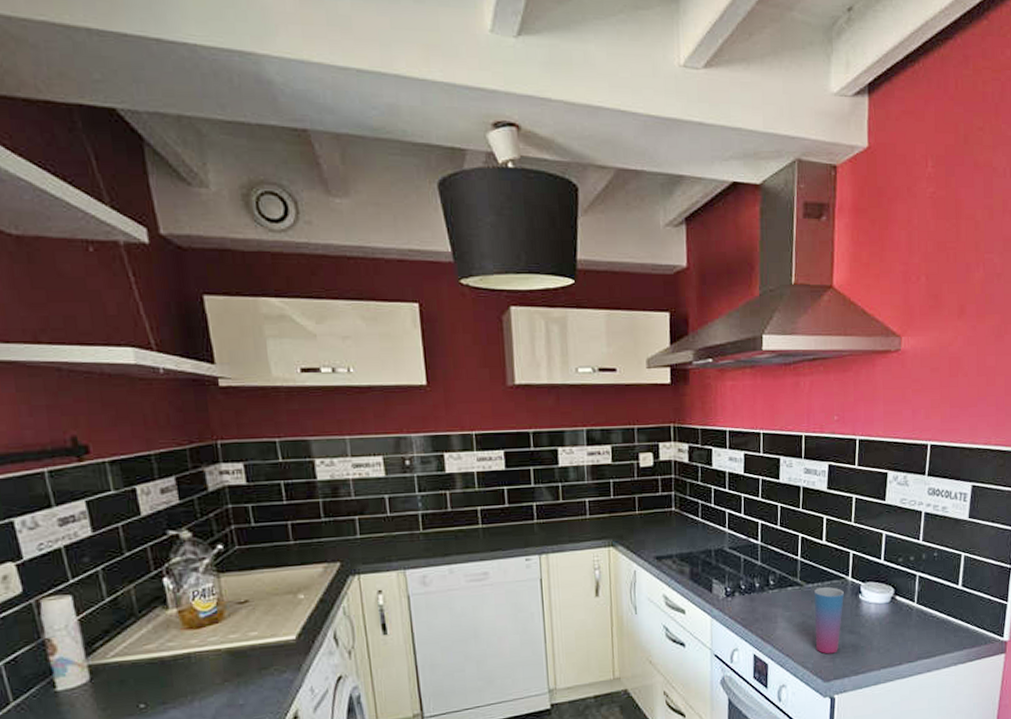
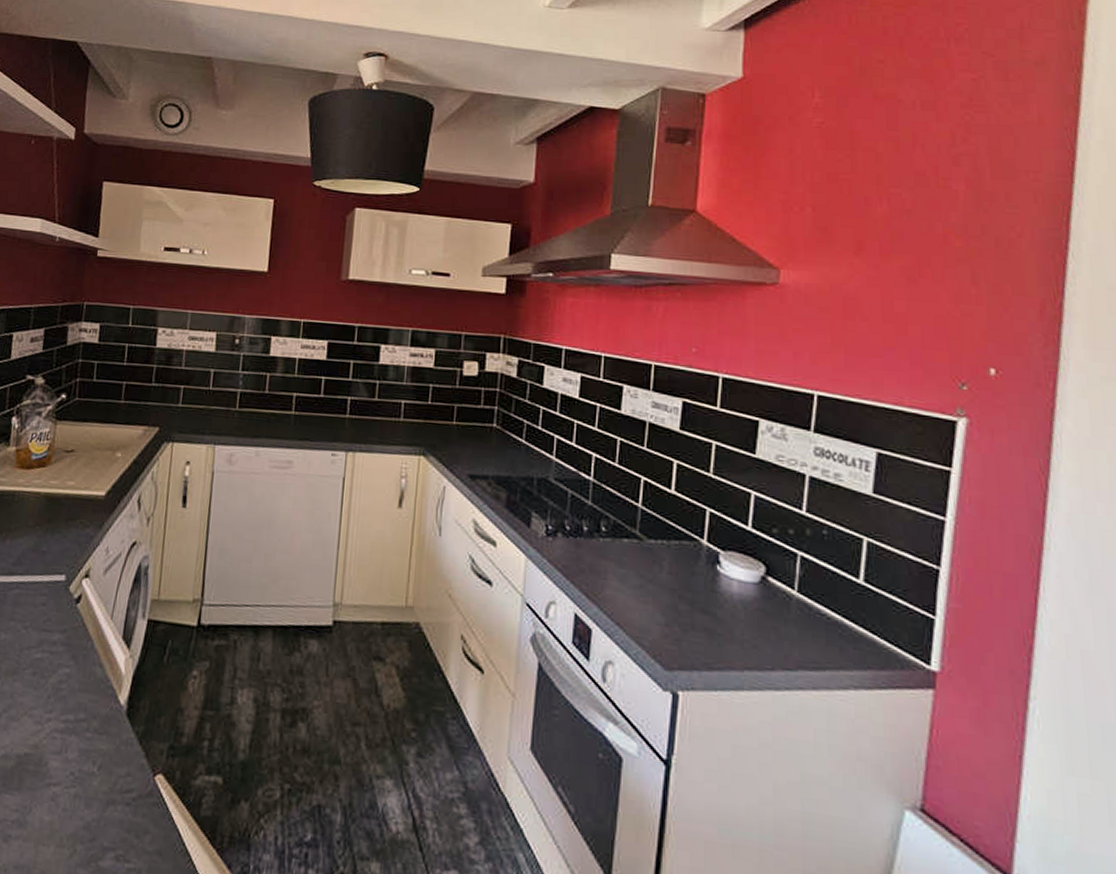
cup: present [815,587,844,654] -> none [657,546,696,635]

